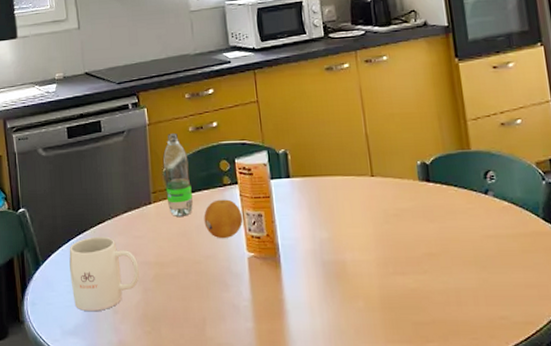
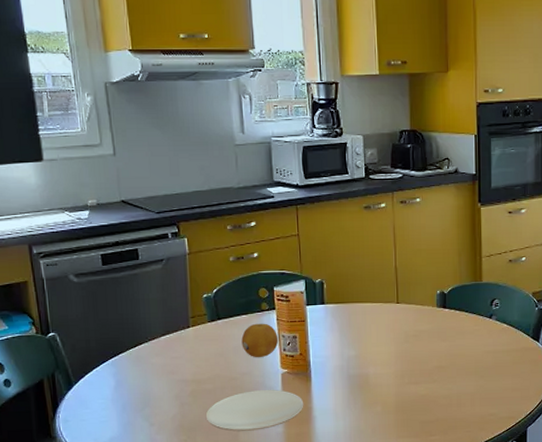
mug: present [69,236,139,312] -> none [104,357,176,426]
bottle: present [162,134,193,216] -> none [202,263,231,339]
plate: none [169,277,275,324] -> present [205,390,304,431]

